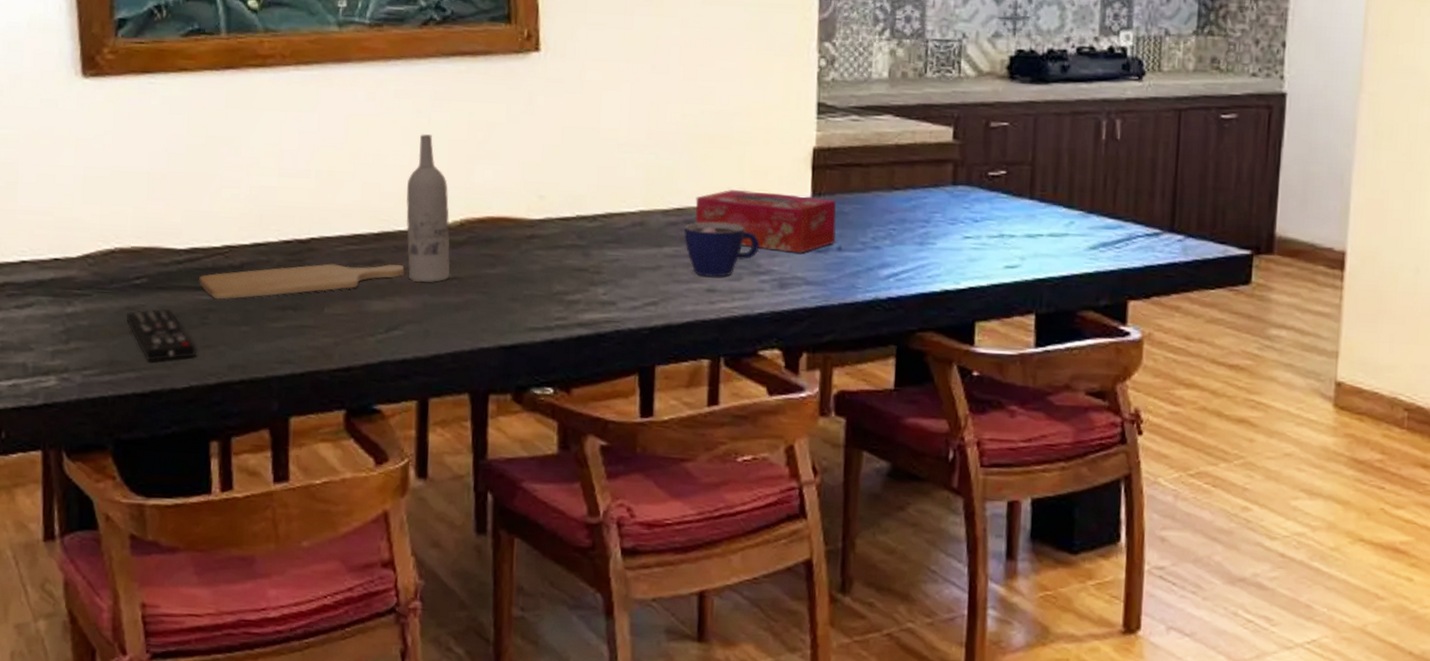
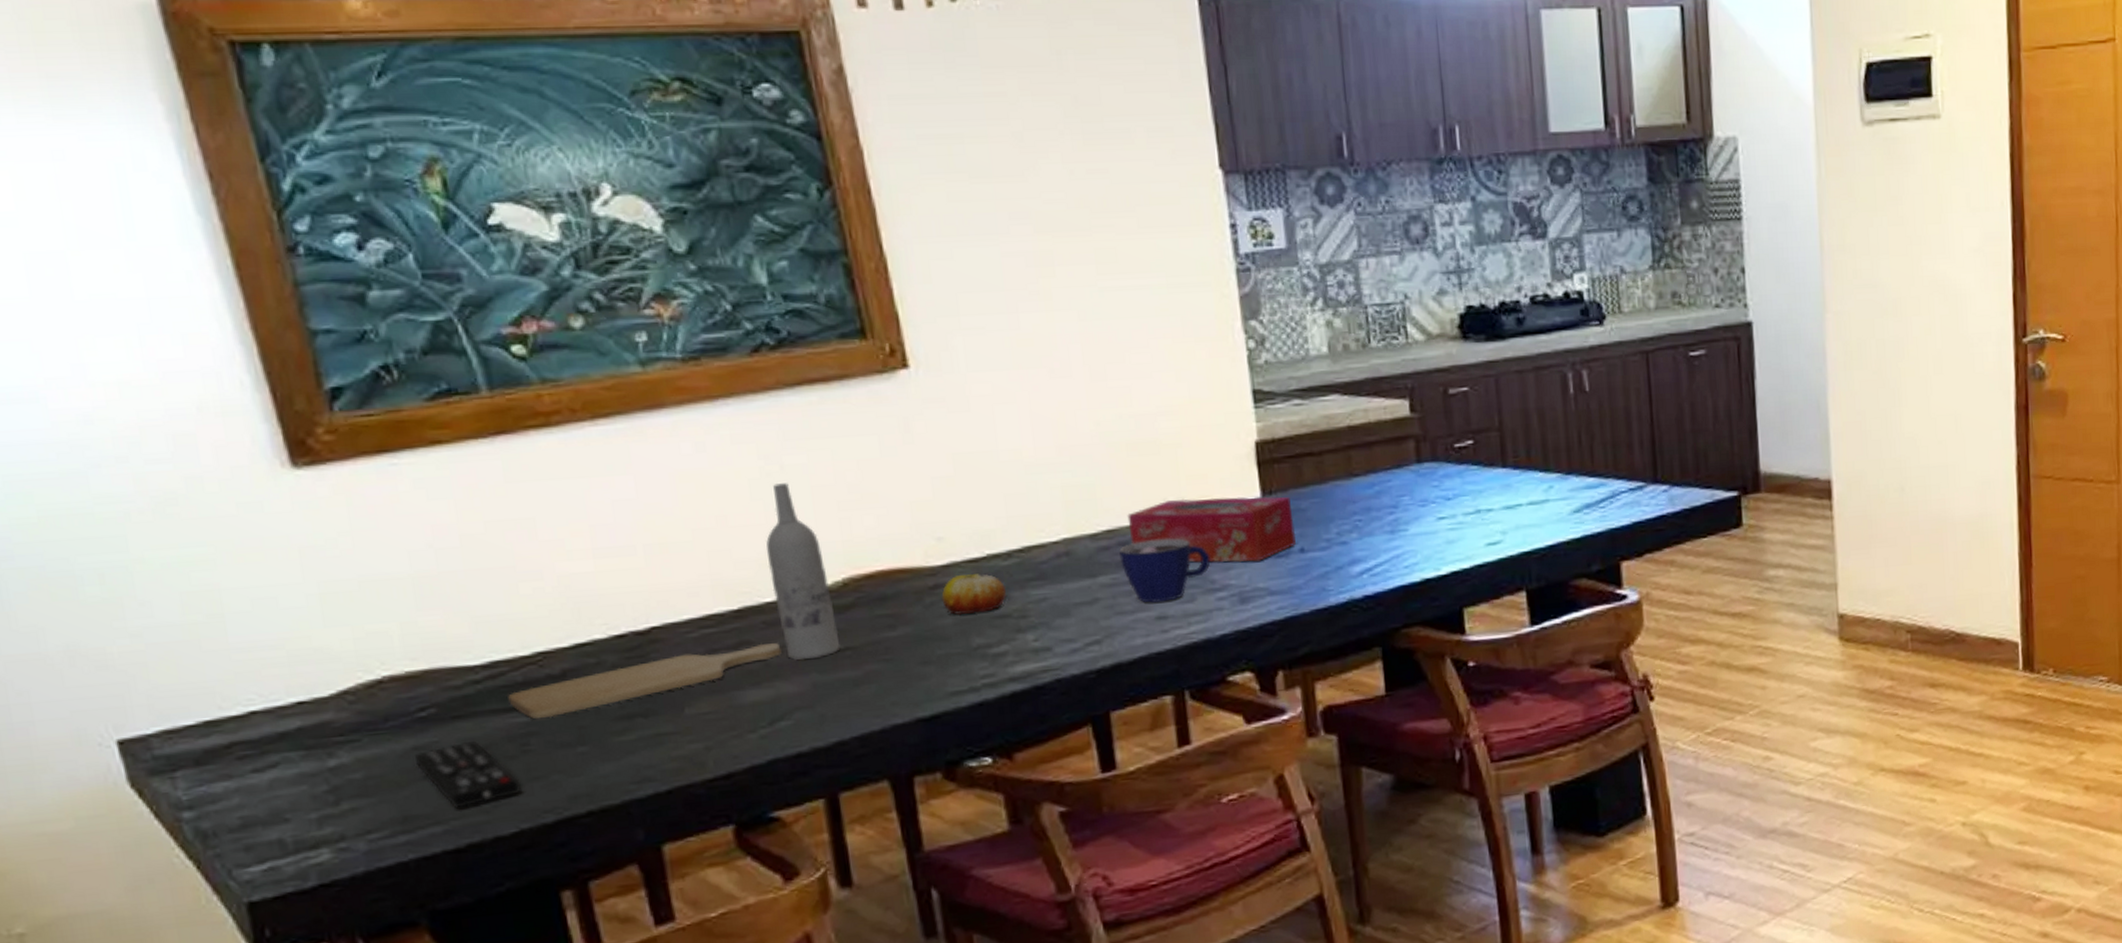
fruit: none [535,229,588,264] -> present [941,573,1007,616]

